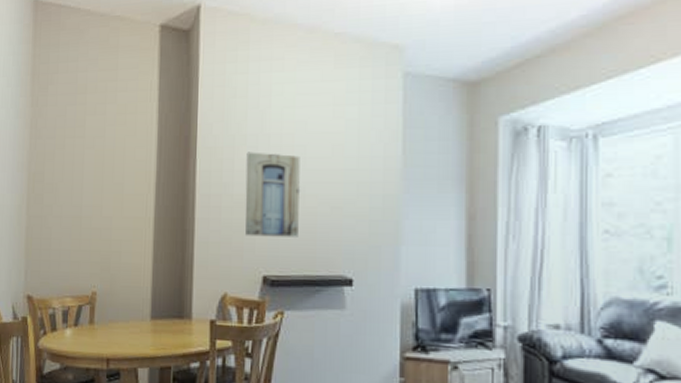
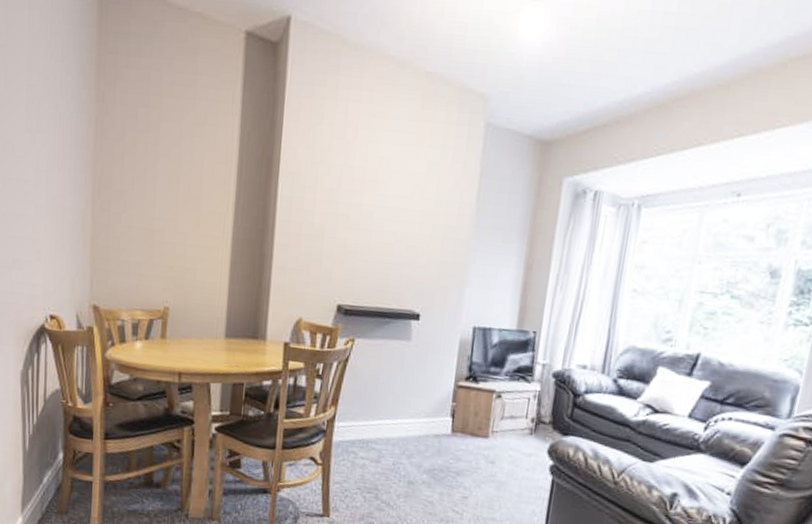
wall art: present [244,152,300,237] -> none [323,182,382,271]

